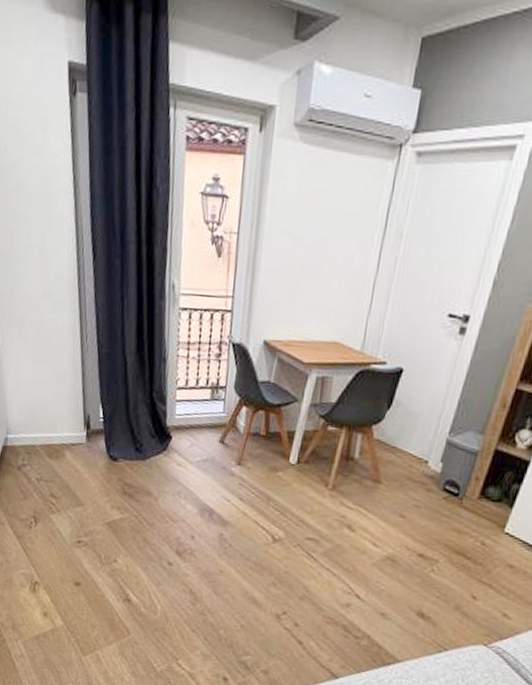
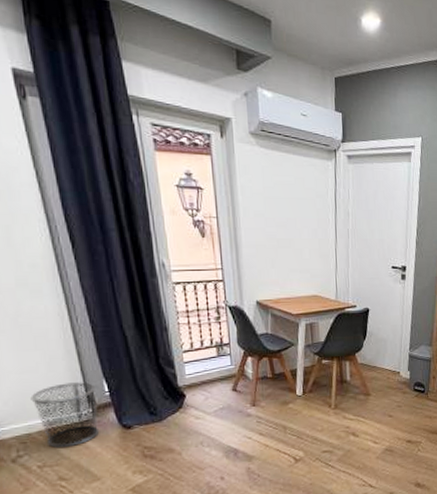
waste bin: none [39,401,92,467] -> present [30,382,100,449]

